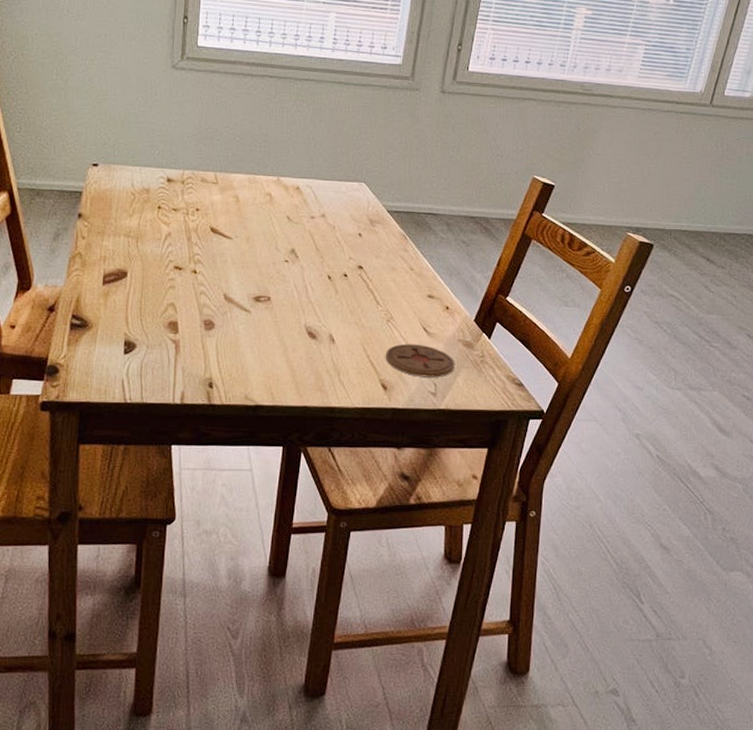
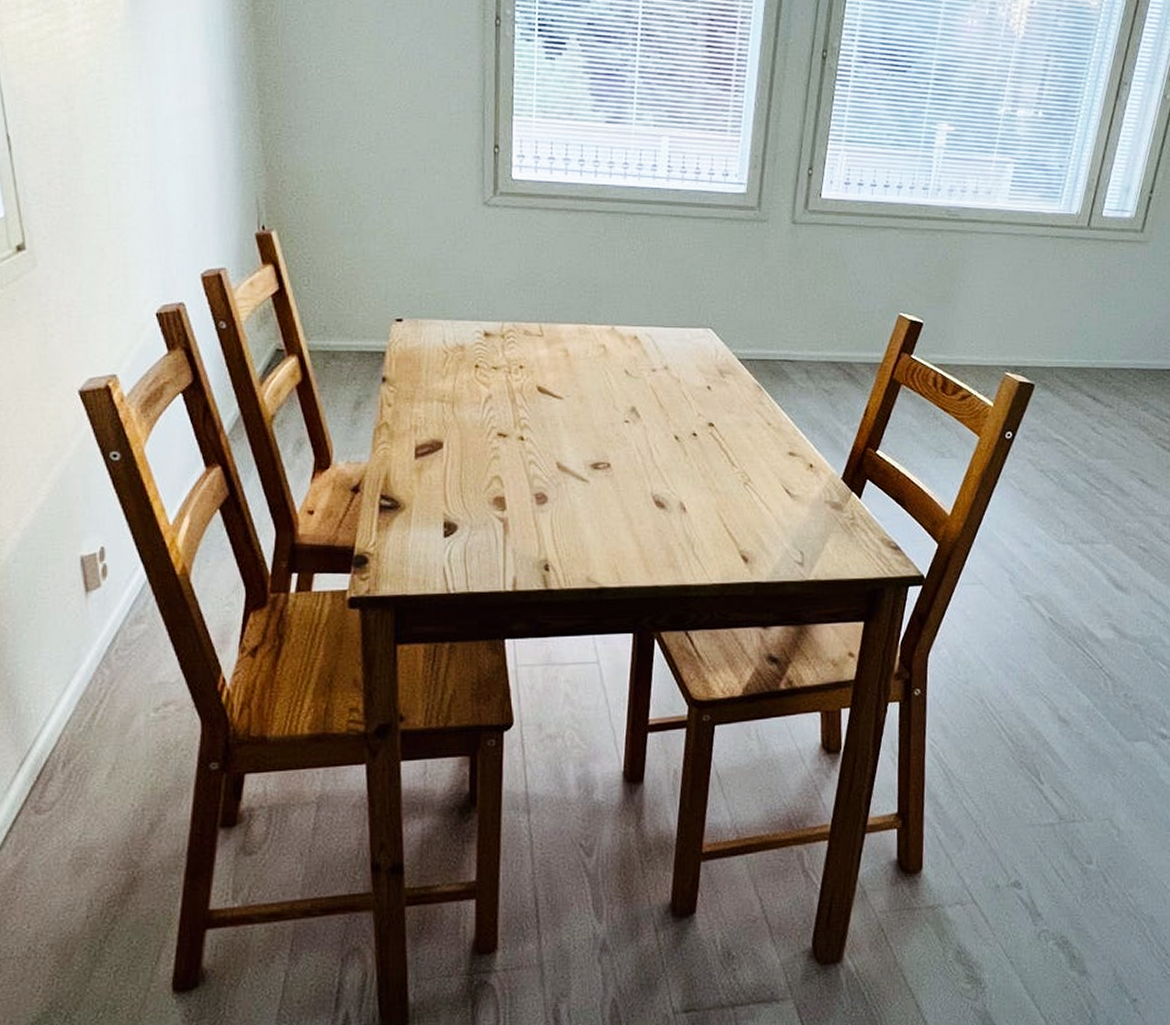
coaster: present [385,343,455,378] -> none [744,508,823,546]

